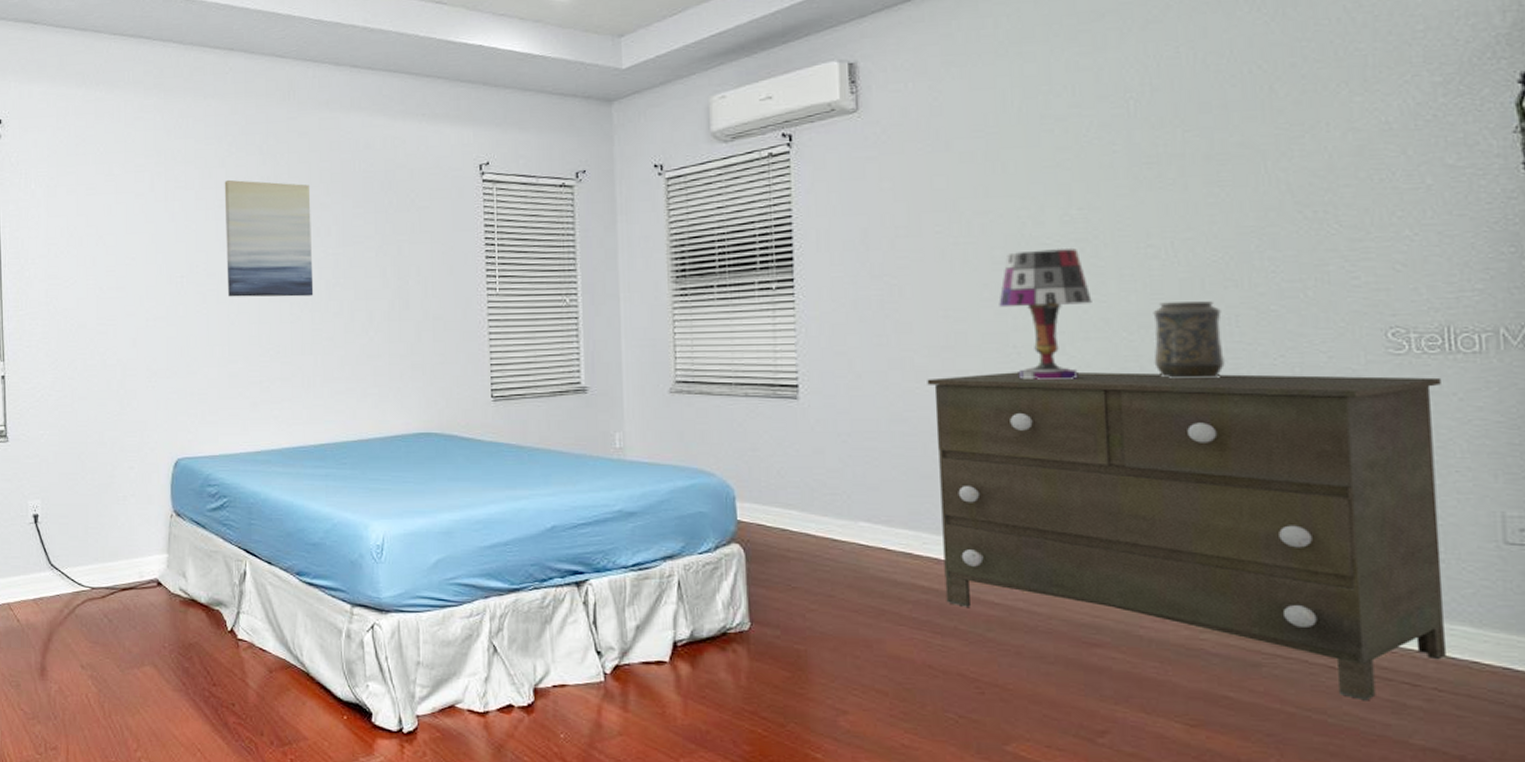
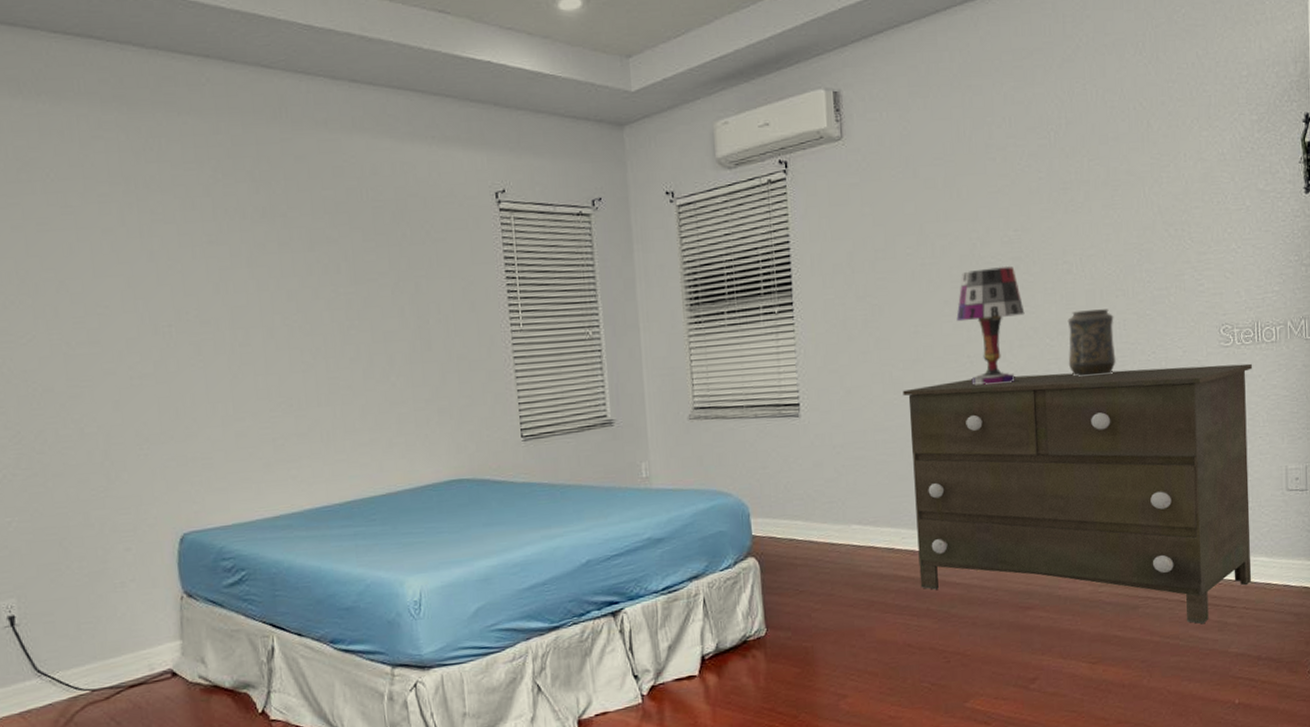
wall art: present [224,179,314,297] -> none [211,211,326,347]

